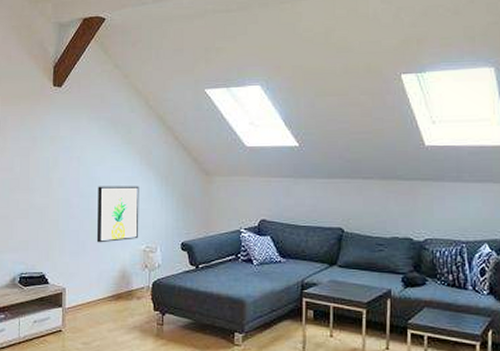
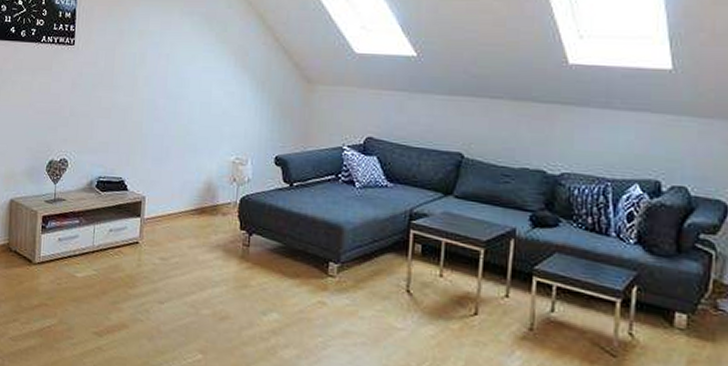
wall art: present [96,186,139,243] -> none [181,88,232,151]

